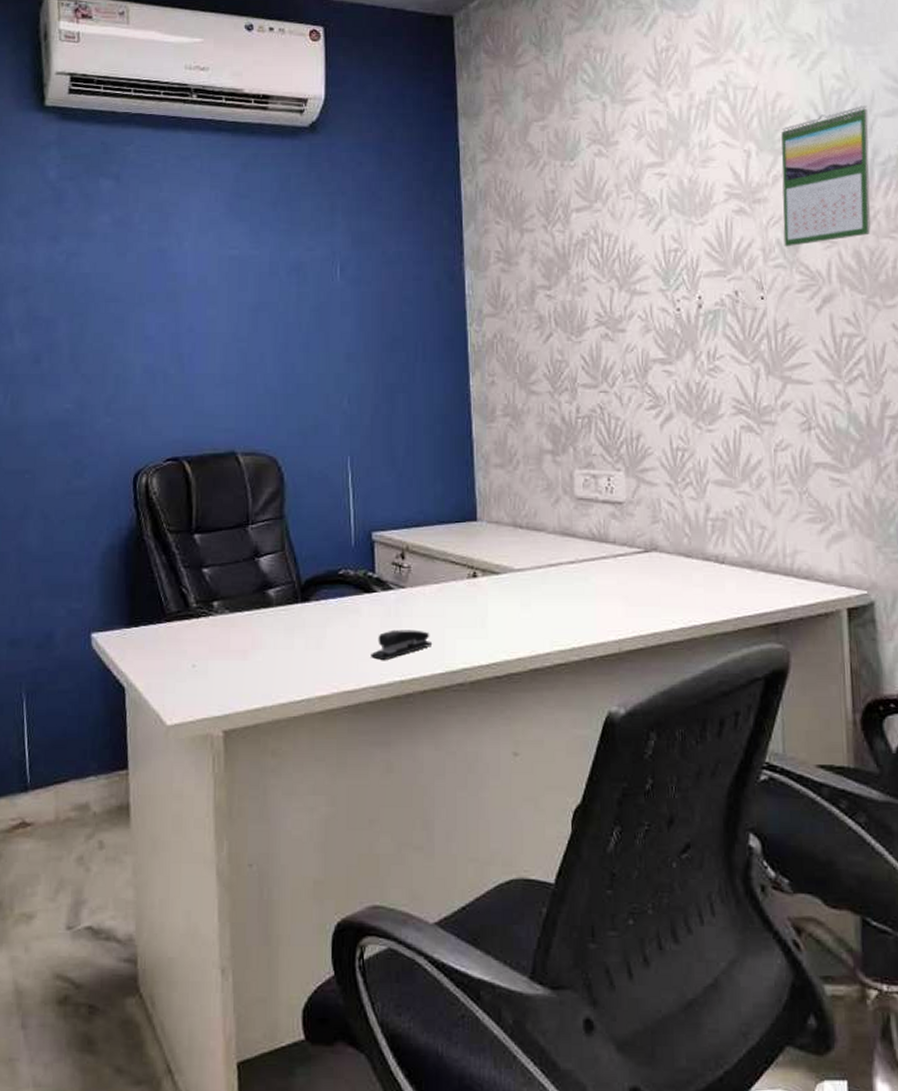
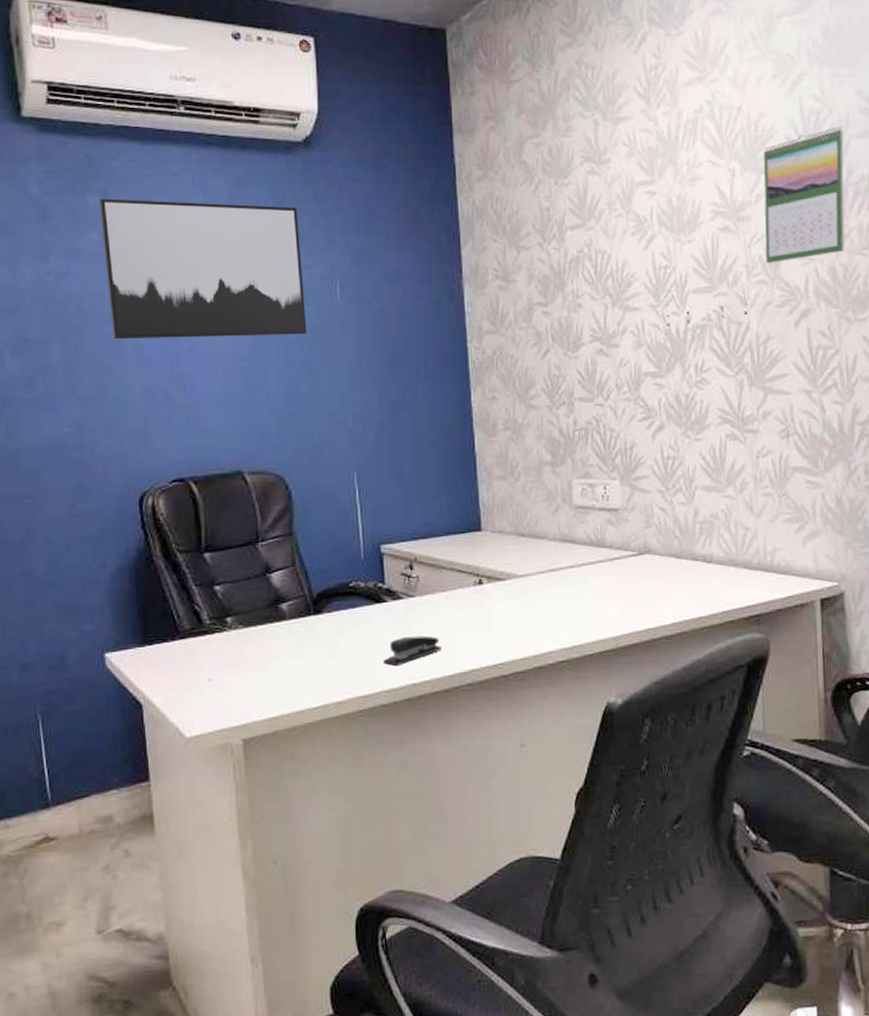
wall art: none [111,182,306,319] -> present [99,198,307,340]

